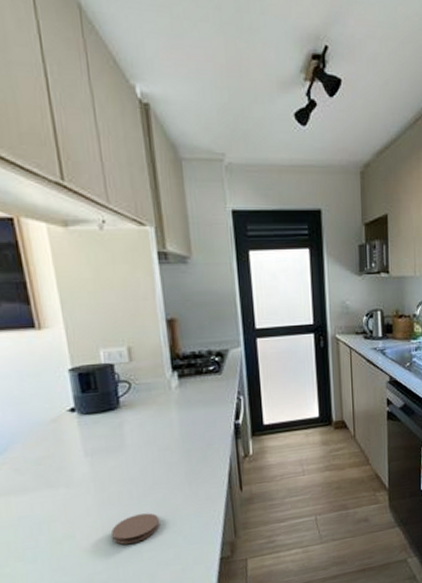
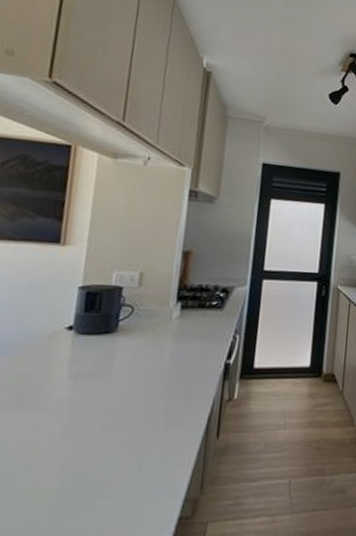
coaster: present [111,513,160,545] -> none [69,452,126,488]

